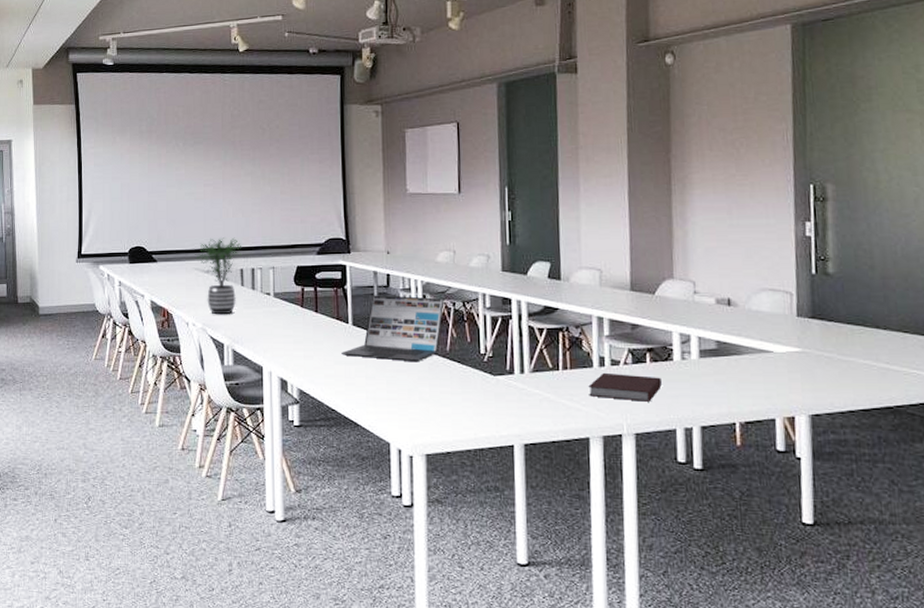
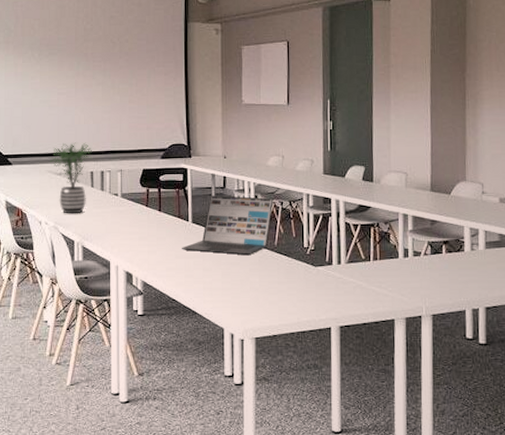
notebook: present [588,372,662,402] -> none [394,262,455,287]

